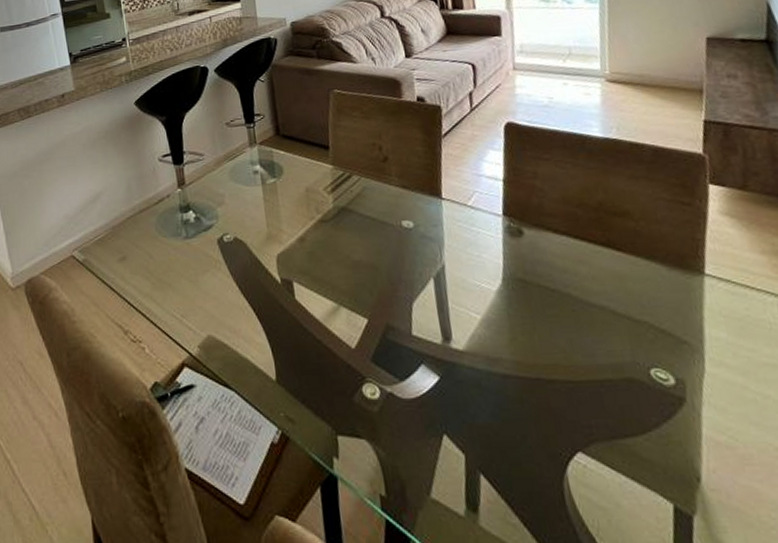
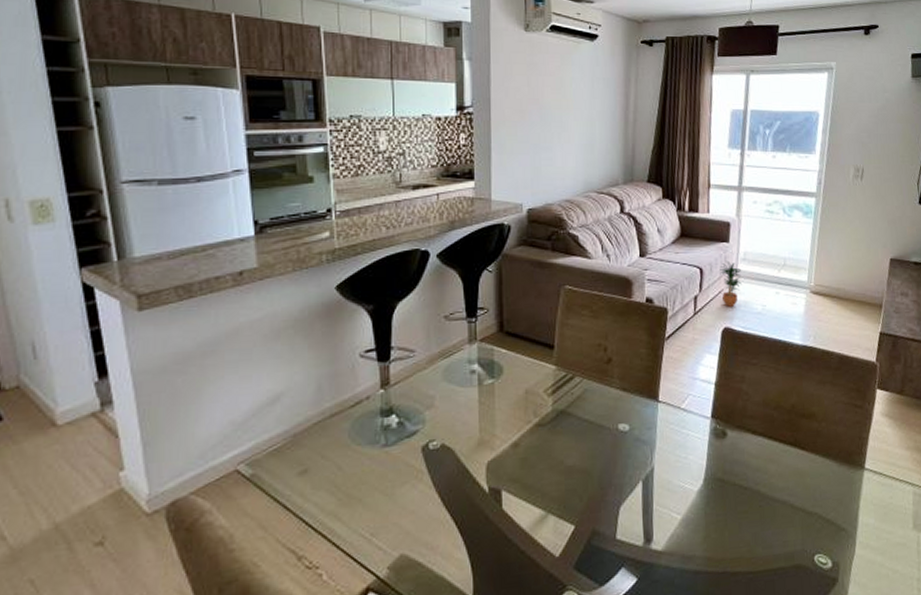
potted plant: none [493,54,521,102] -> present [719,260,742,307]

